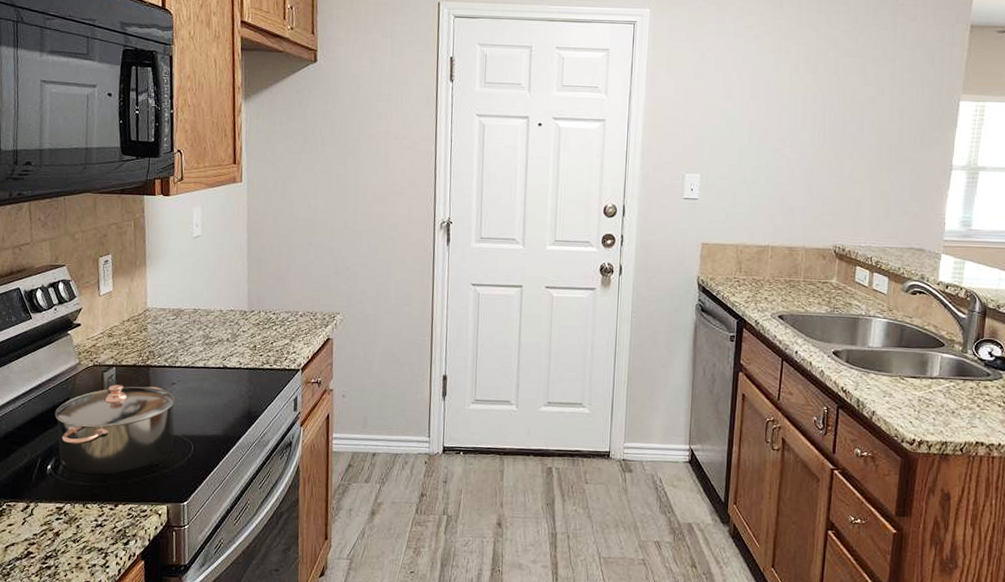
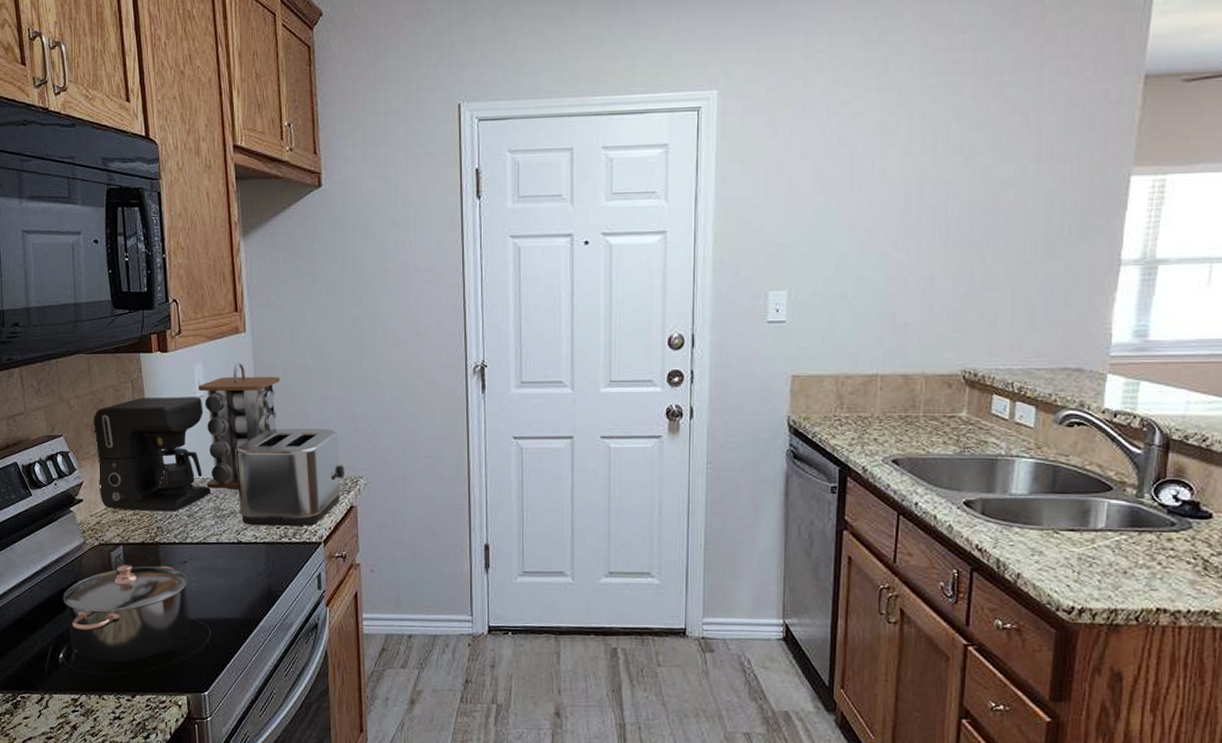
coffee maker: none [95,235,201,338] -> present [94,397,211,512]
spice rack: none [196,208,271,321] -> present [198,362,280,490]
toaster: none [225,268,324,355] -> present [235,429,344,527]

